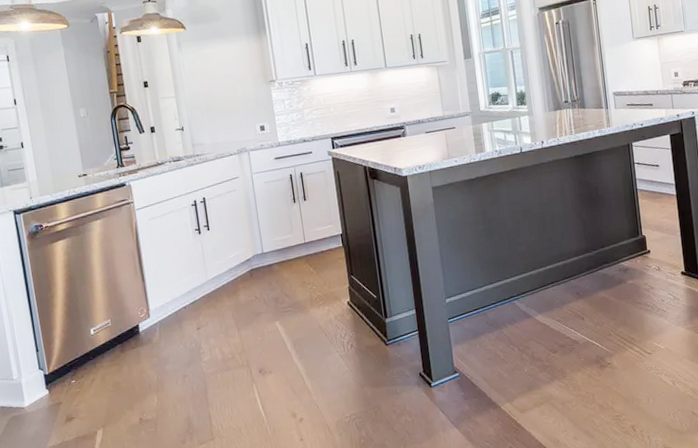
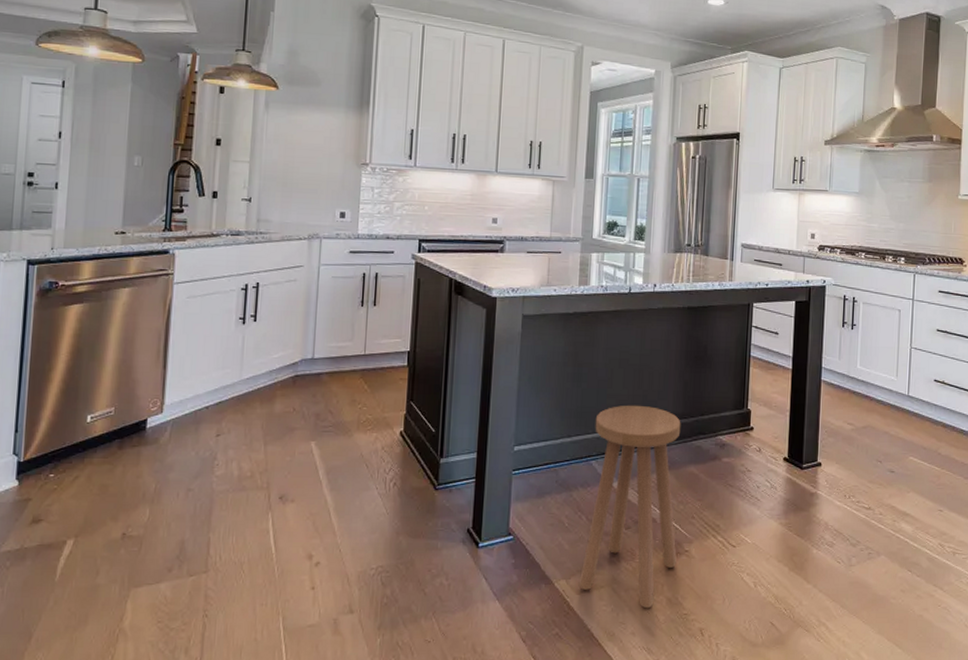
stool: none [511,247,602,416] -> present [579,405,681,609]

